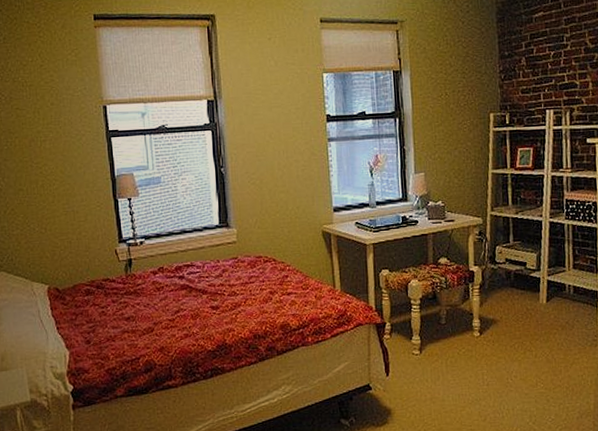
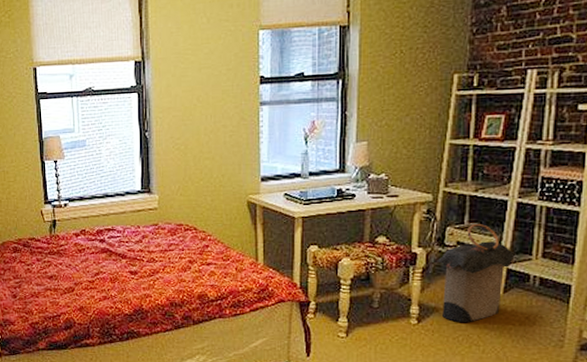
laundry hamper: none [489,241,553,332] -> present [435,223,516,323]

